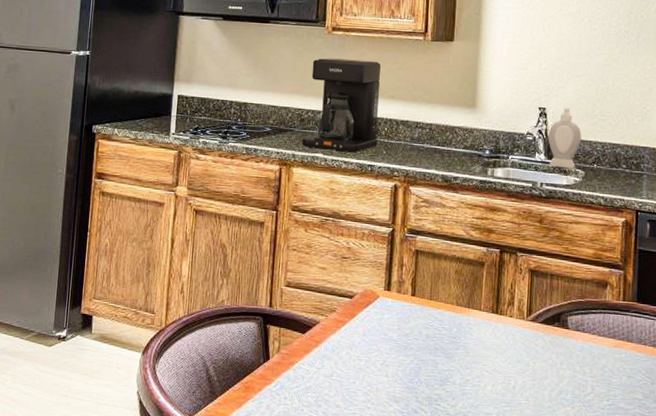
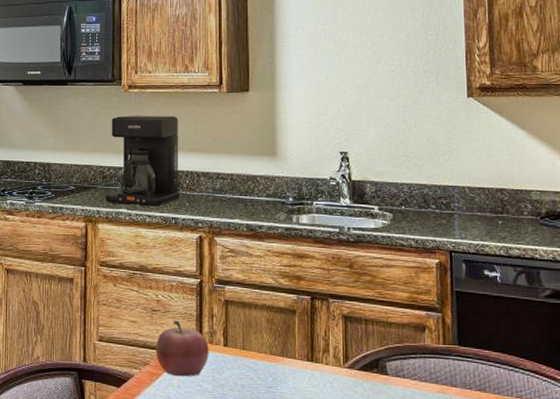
fruit: none [343,268,397,325] -> present [156,320,209,377]
soap bottle: present [548,108,582,169] -> none [351,151,387,212]

